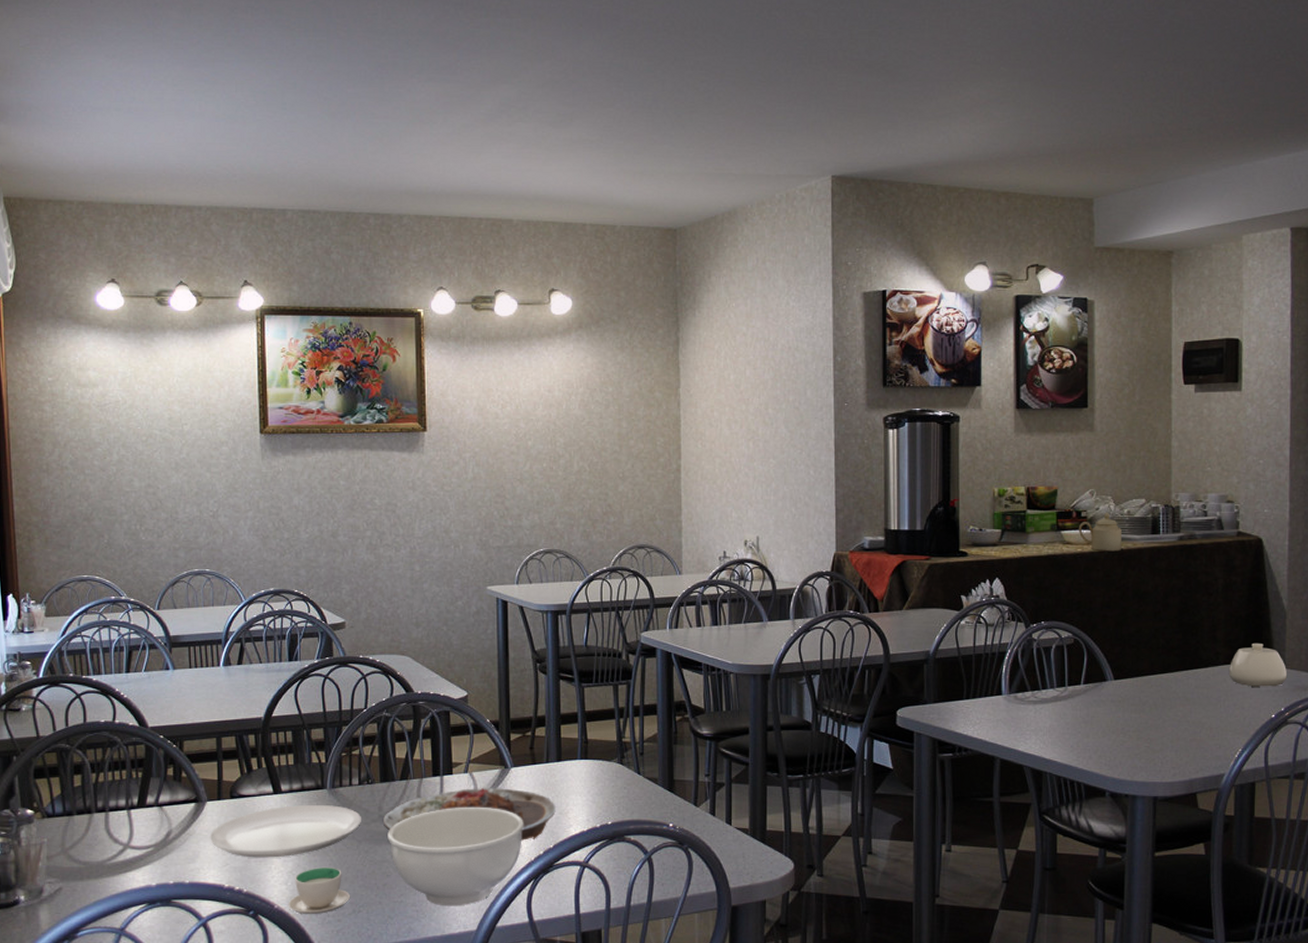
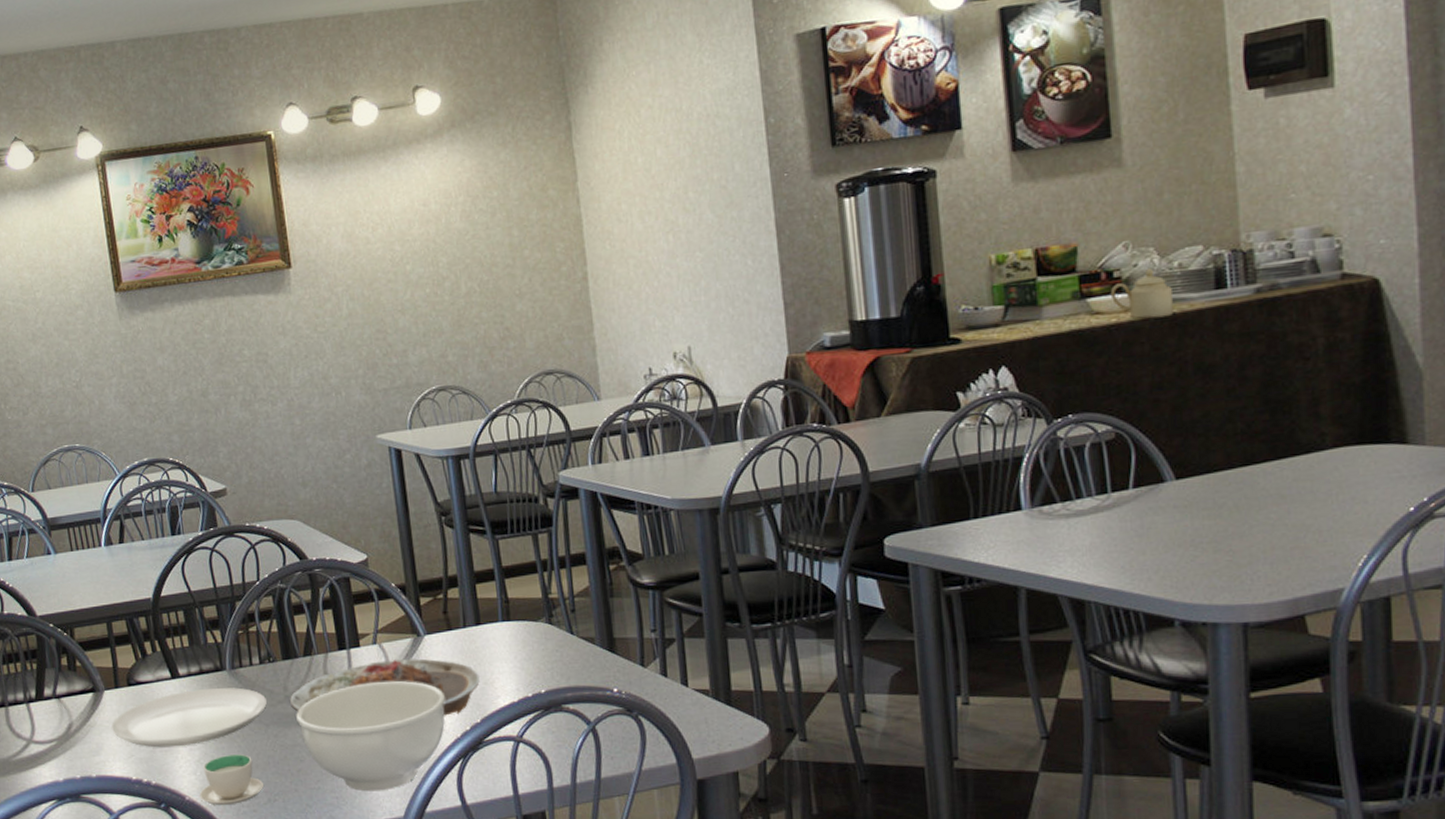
sugar bowl: present [1228,642,1288,688] -> none [1340,415,1430,475]

